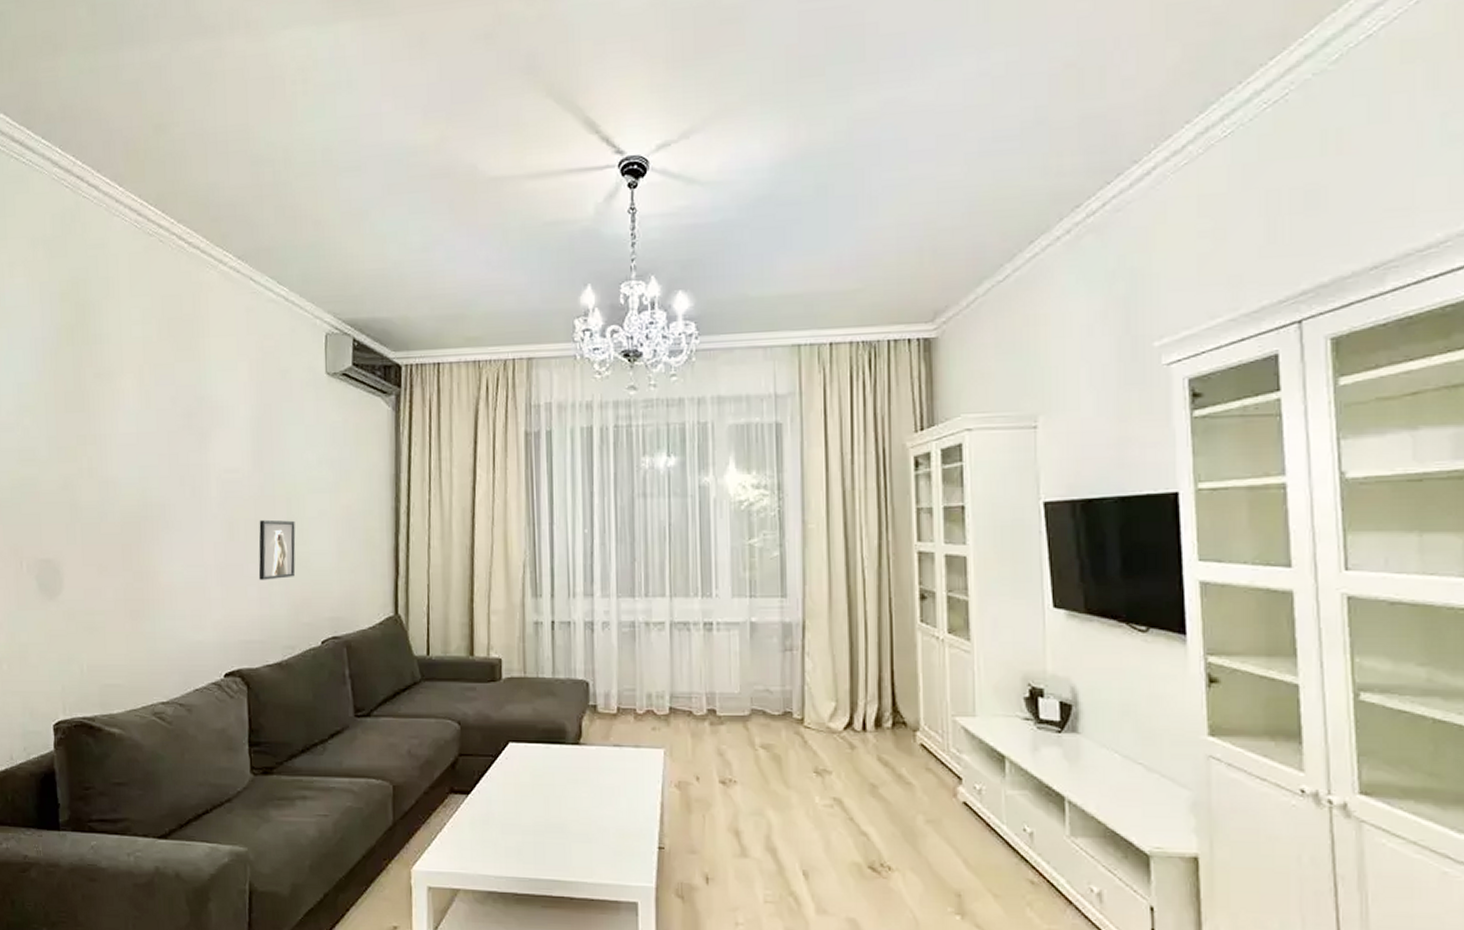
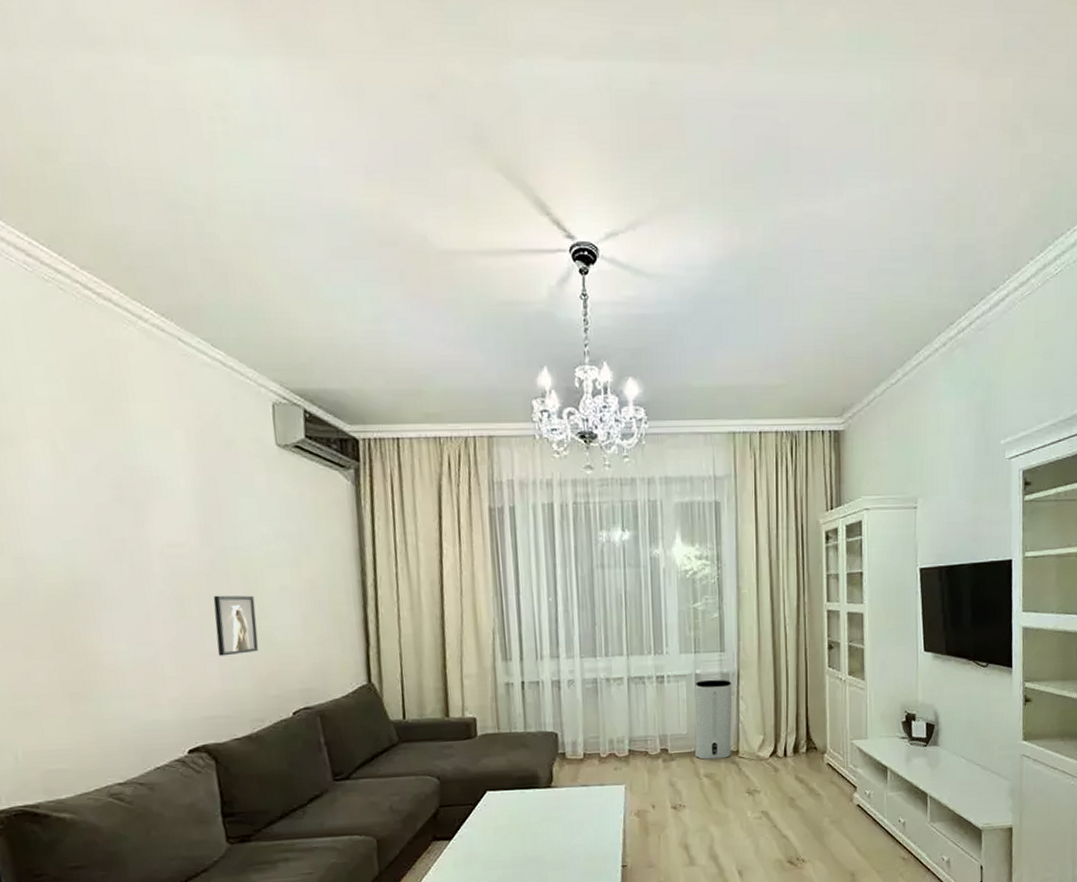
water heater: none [749,629,796,727] -> present [694,679,732,760]

